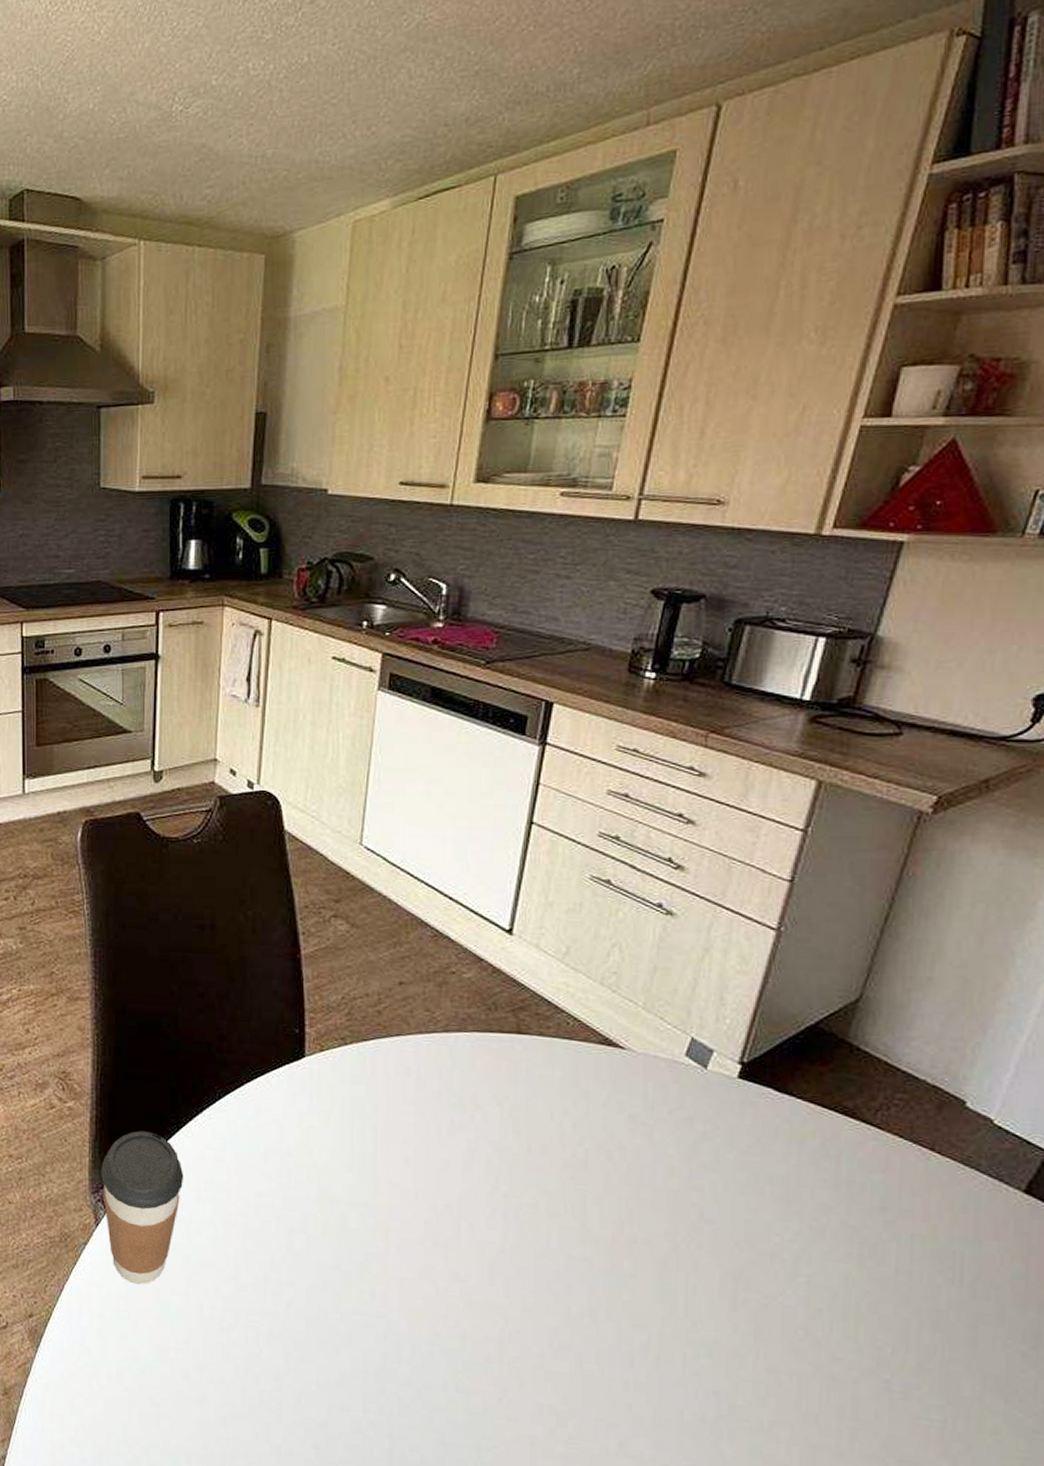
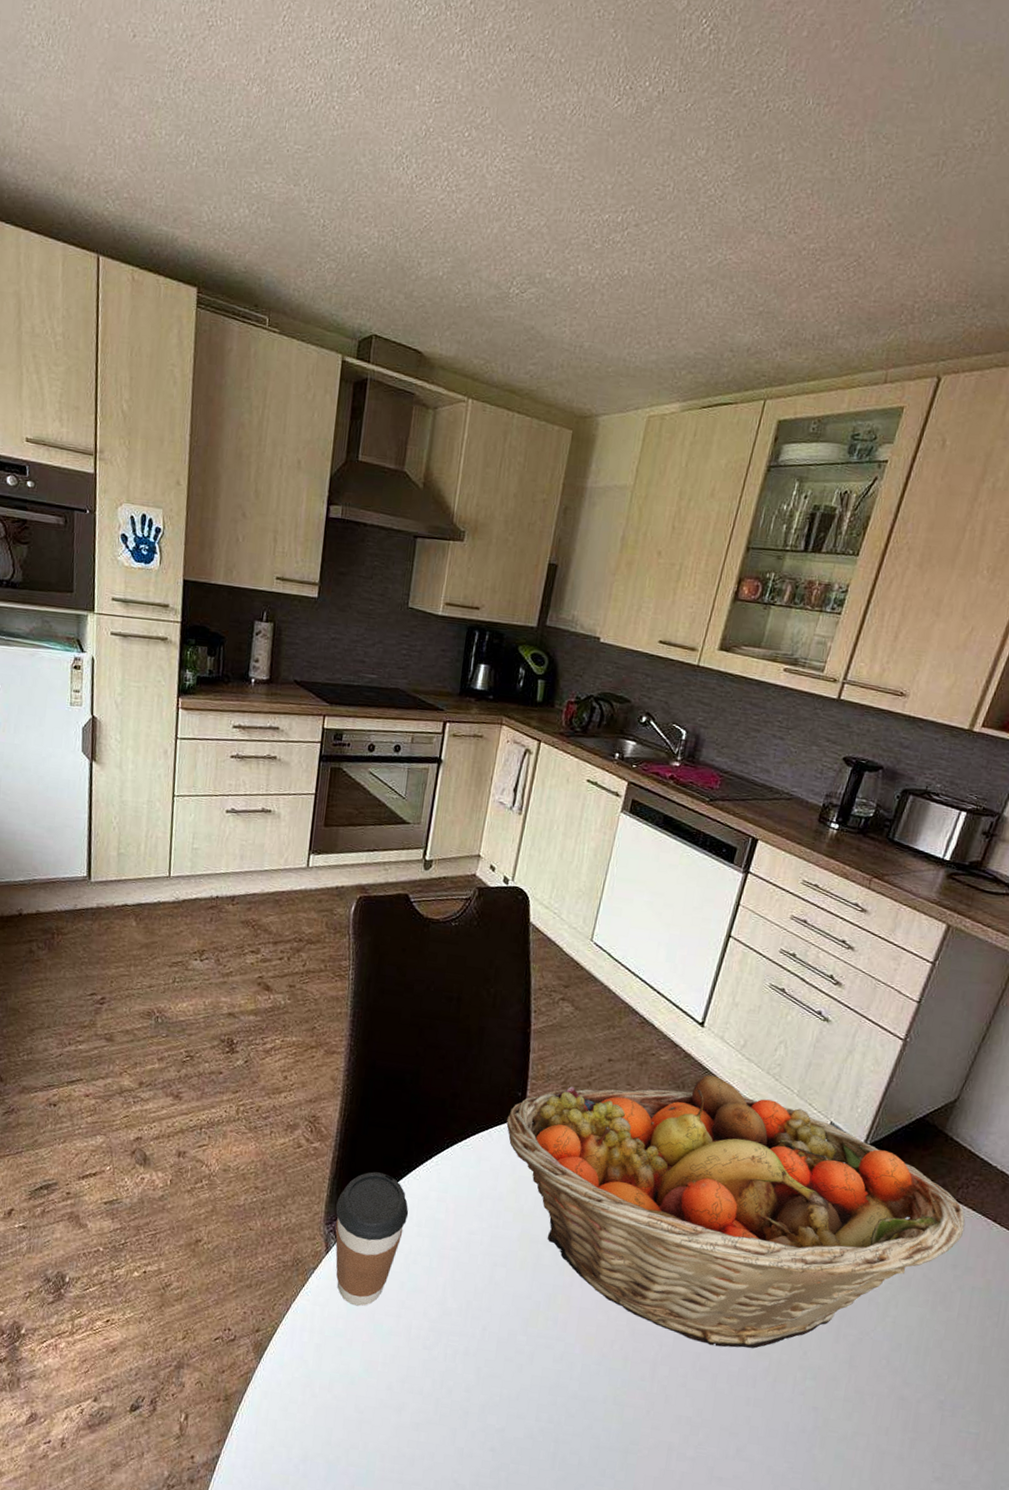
fruit basket: none [285,991,892,1321] -> present [506,1074,966,1349]

